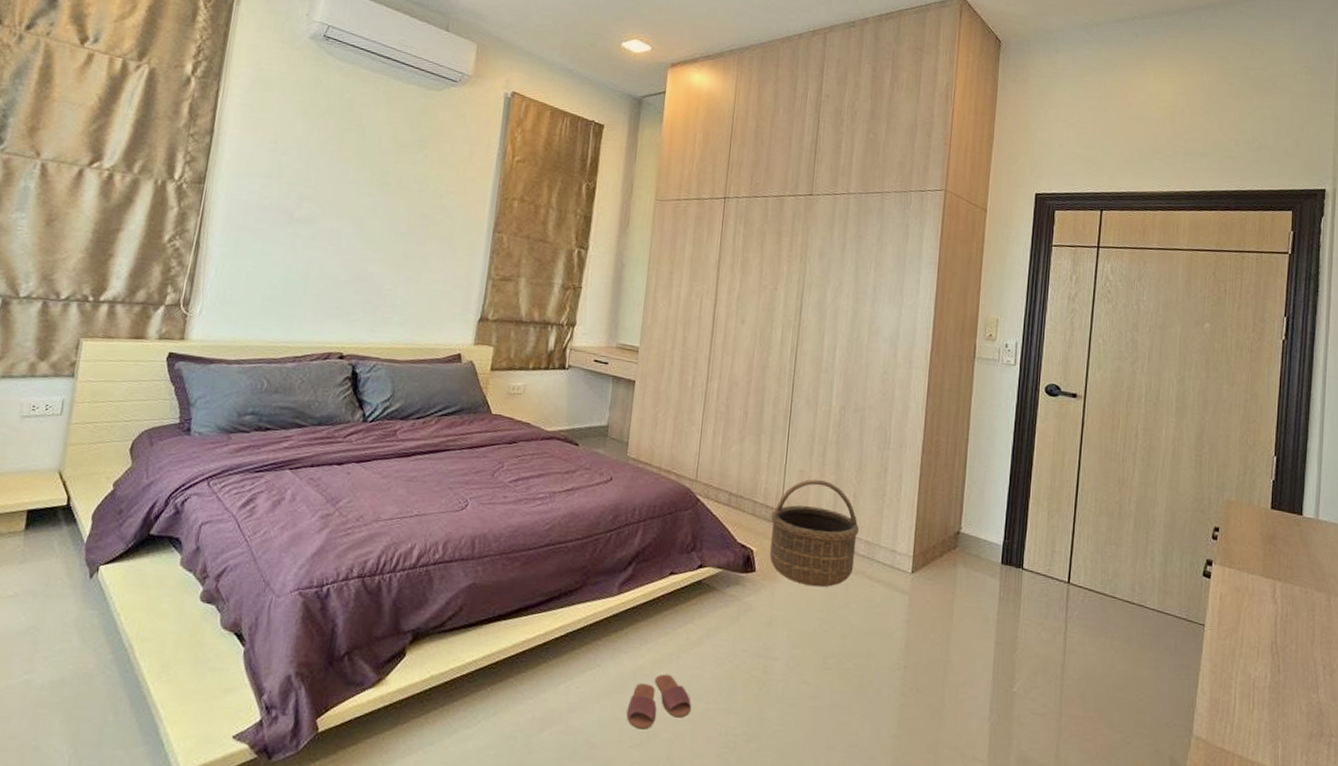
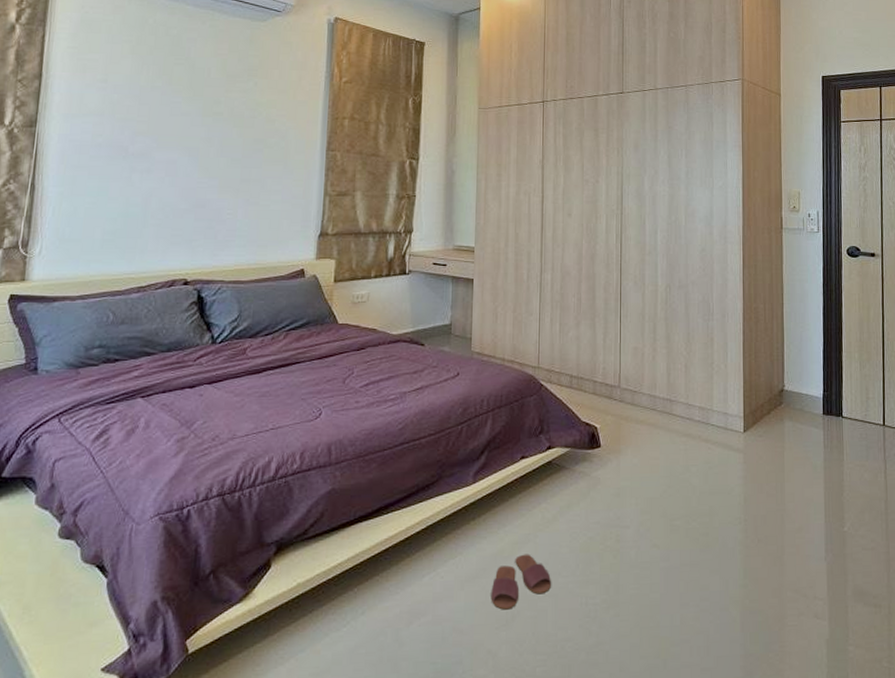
basket: present [769,479,859,587] -> none [611,354,692,455]

